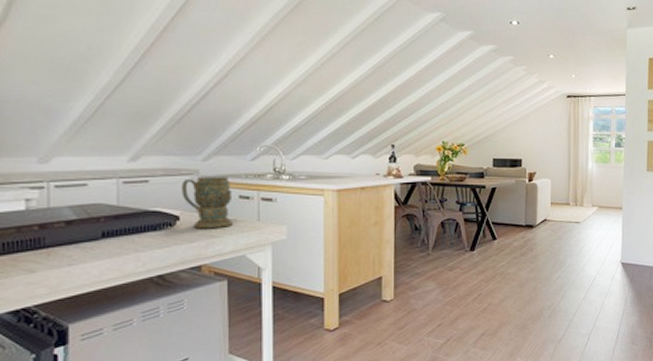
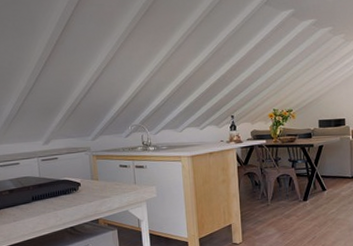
mug: present [182,177,233,229] -> none [79,151,117,192]

